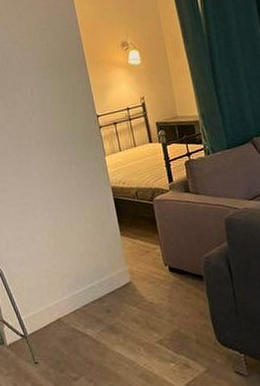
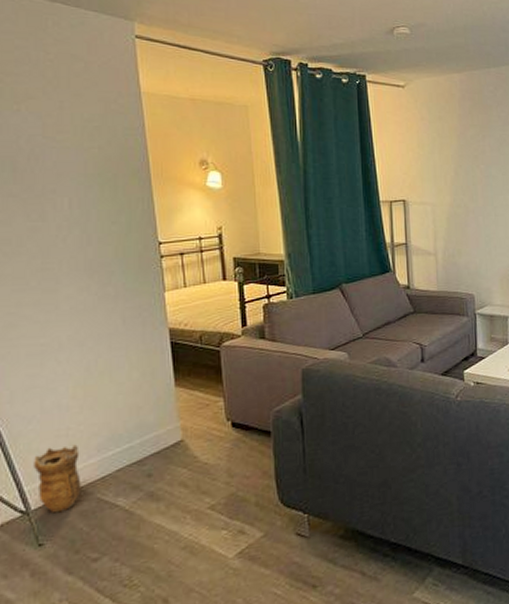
vase: none [26,283,60,338] -> present [34,444,81,514]

